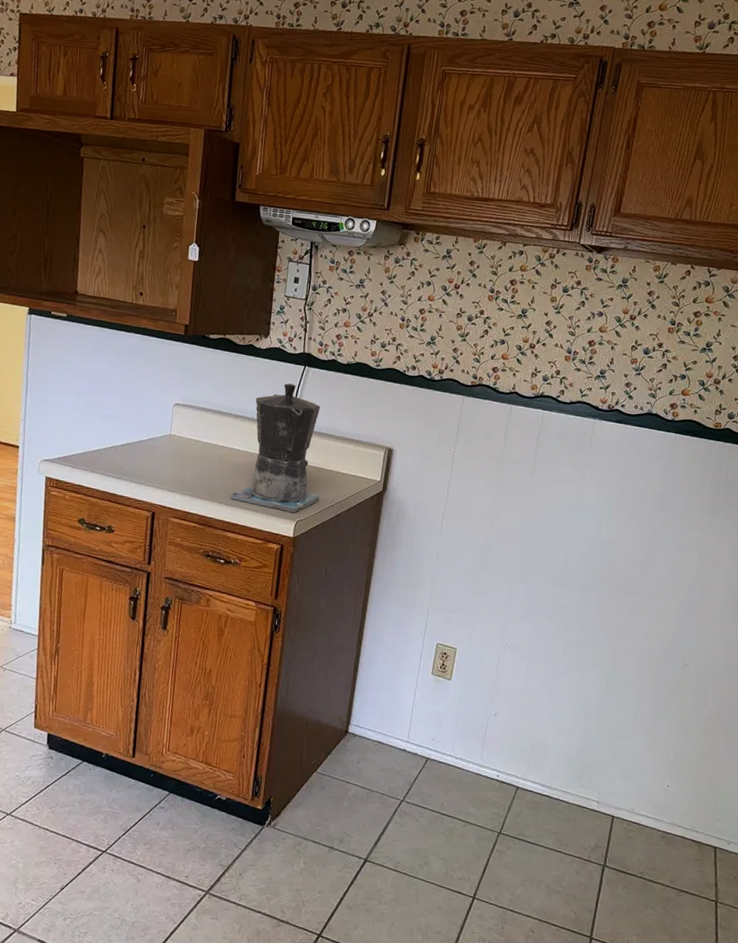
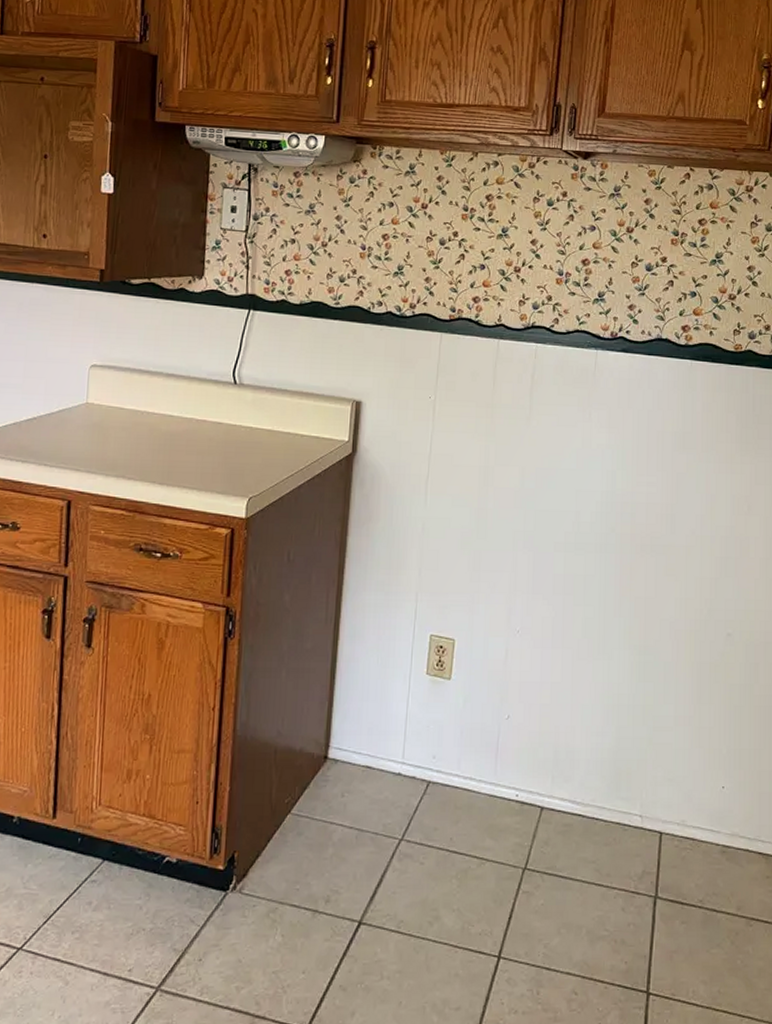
coffee maker: present [230,383,320,513] -> none [164,331,275,488]

